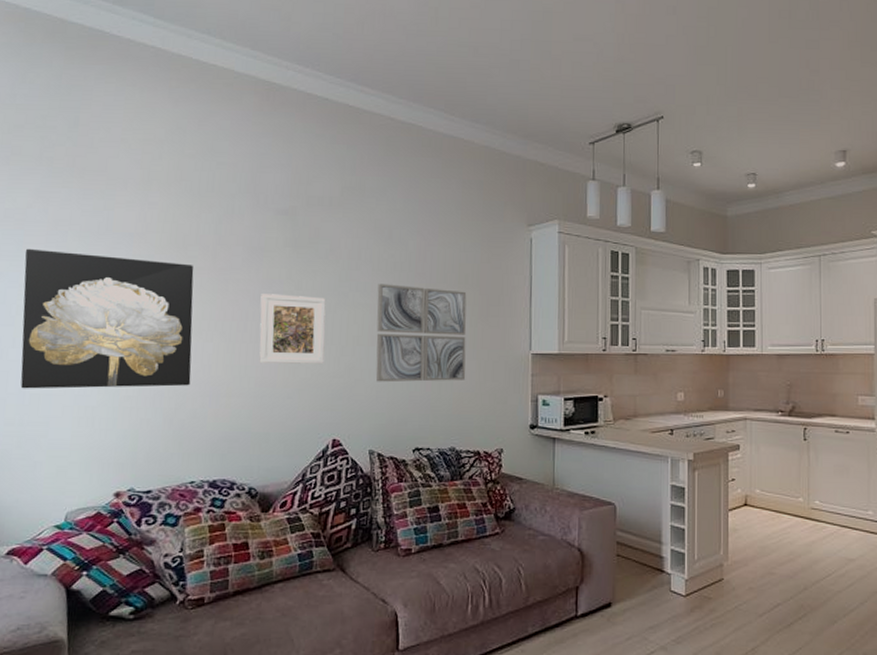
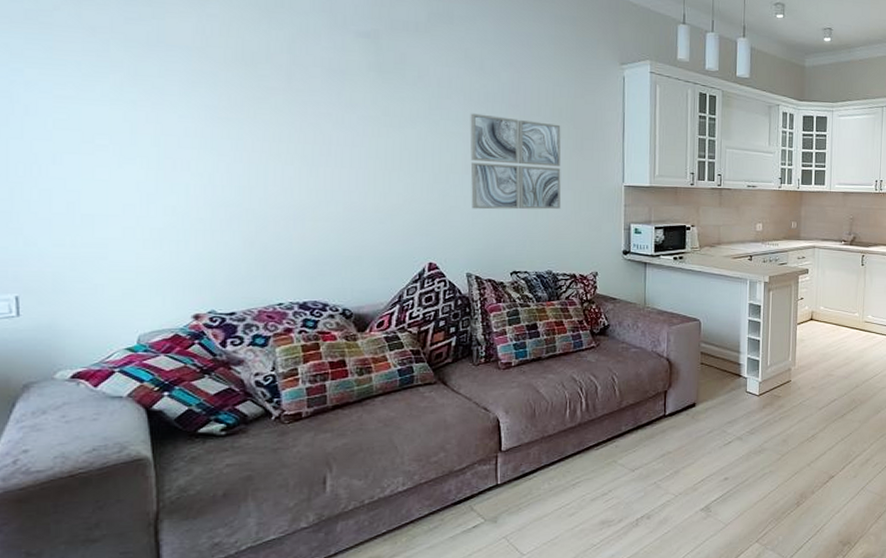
wall art: present [20,248,194,389] -> none [57,56,271,210]
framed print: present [259,294,326,364] -> none [344,118,417,191]

